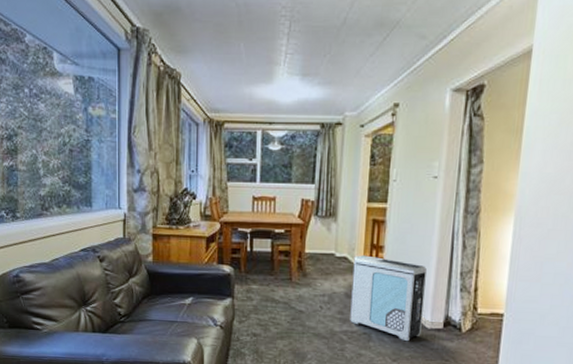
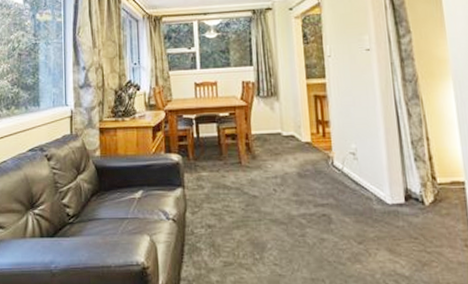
air purifier: present [350,255,427,342] -> none [301,131,383,221]

